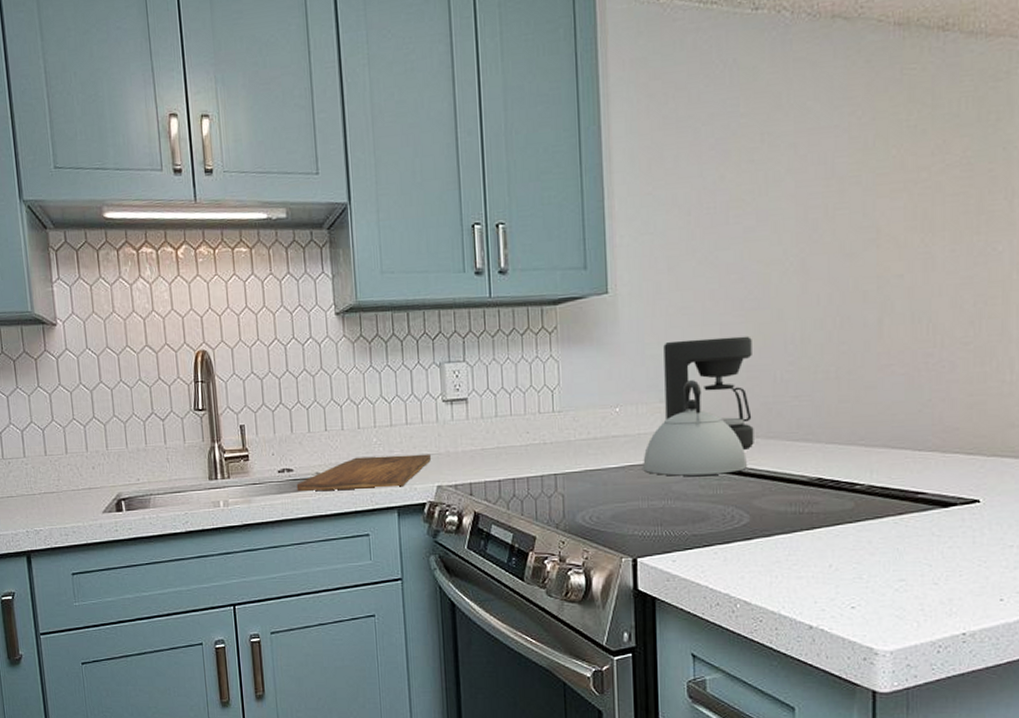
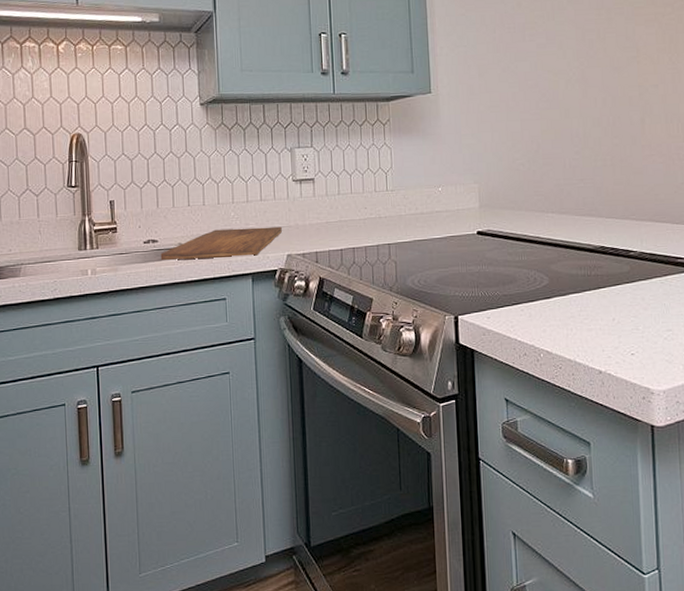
kettle: present [643,380,748,476] -> none [461,165,546,245]
coffee maker: present [663,336,754,450] -> none [476,130,550,223]

